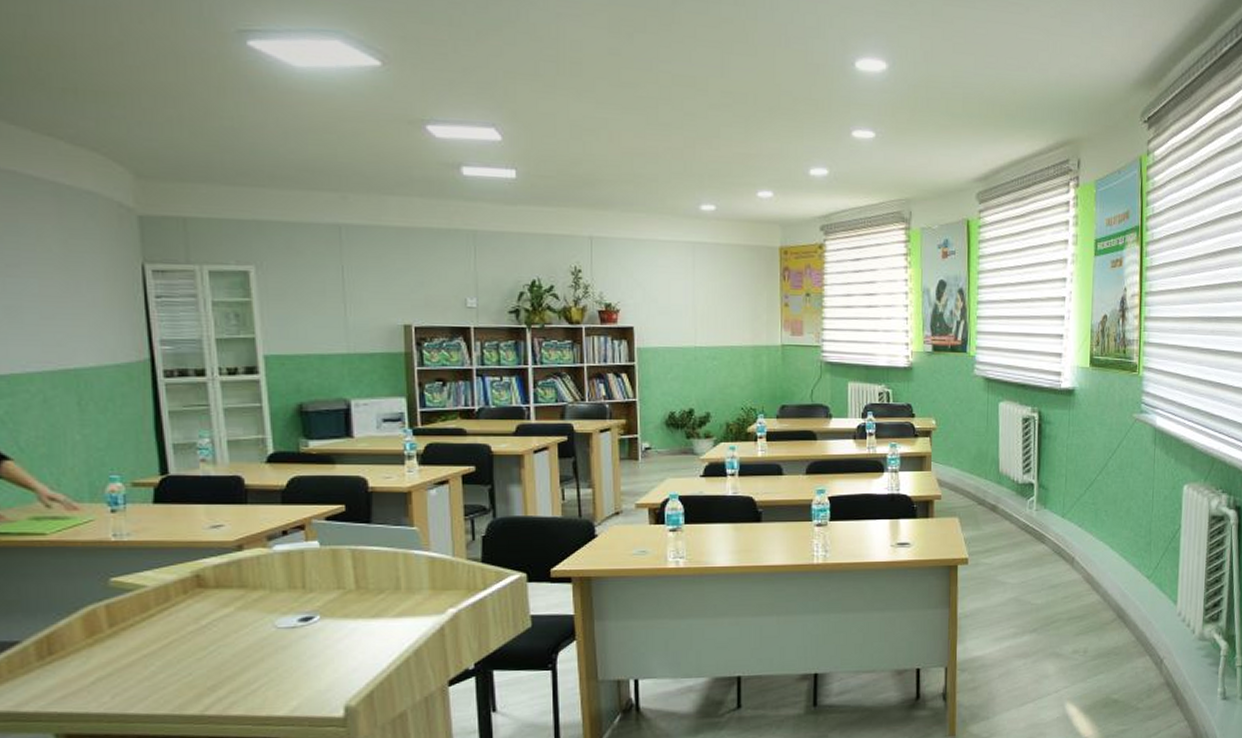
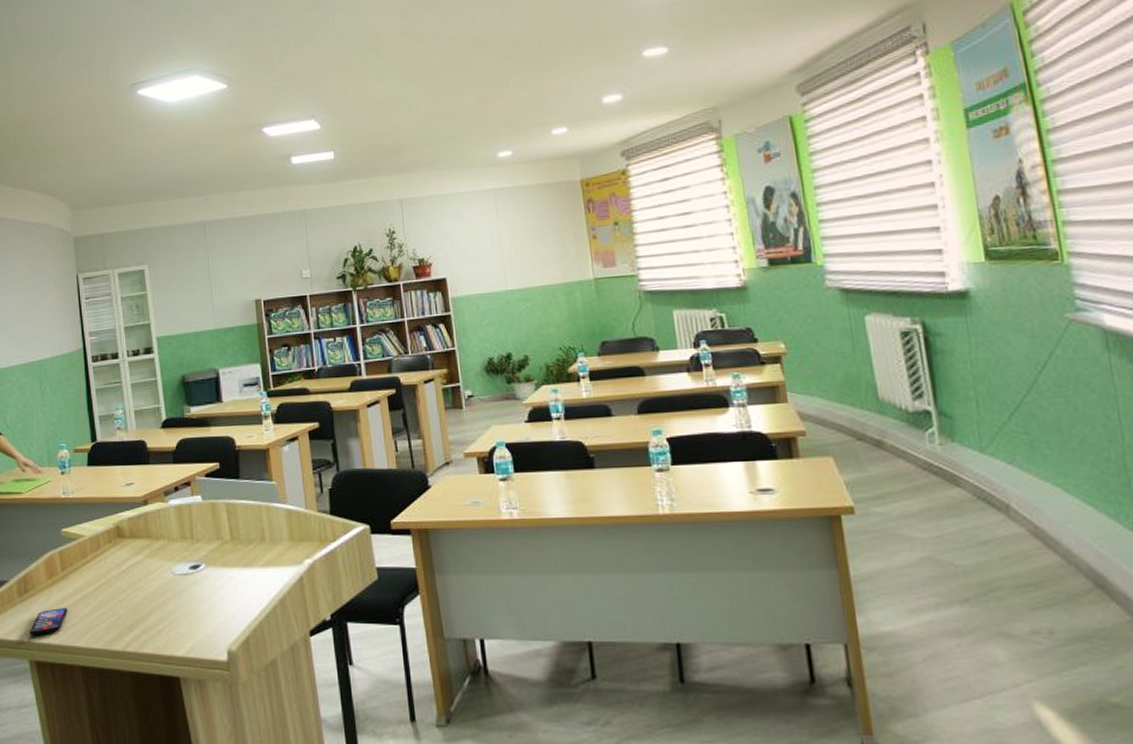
smartphone: none [55,669,117,705] -> present [29,607,68,636]

